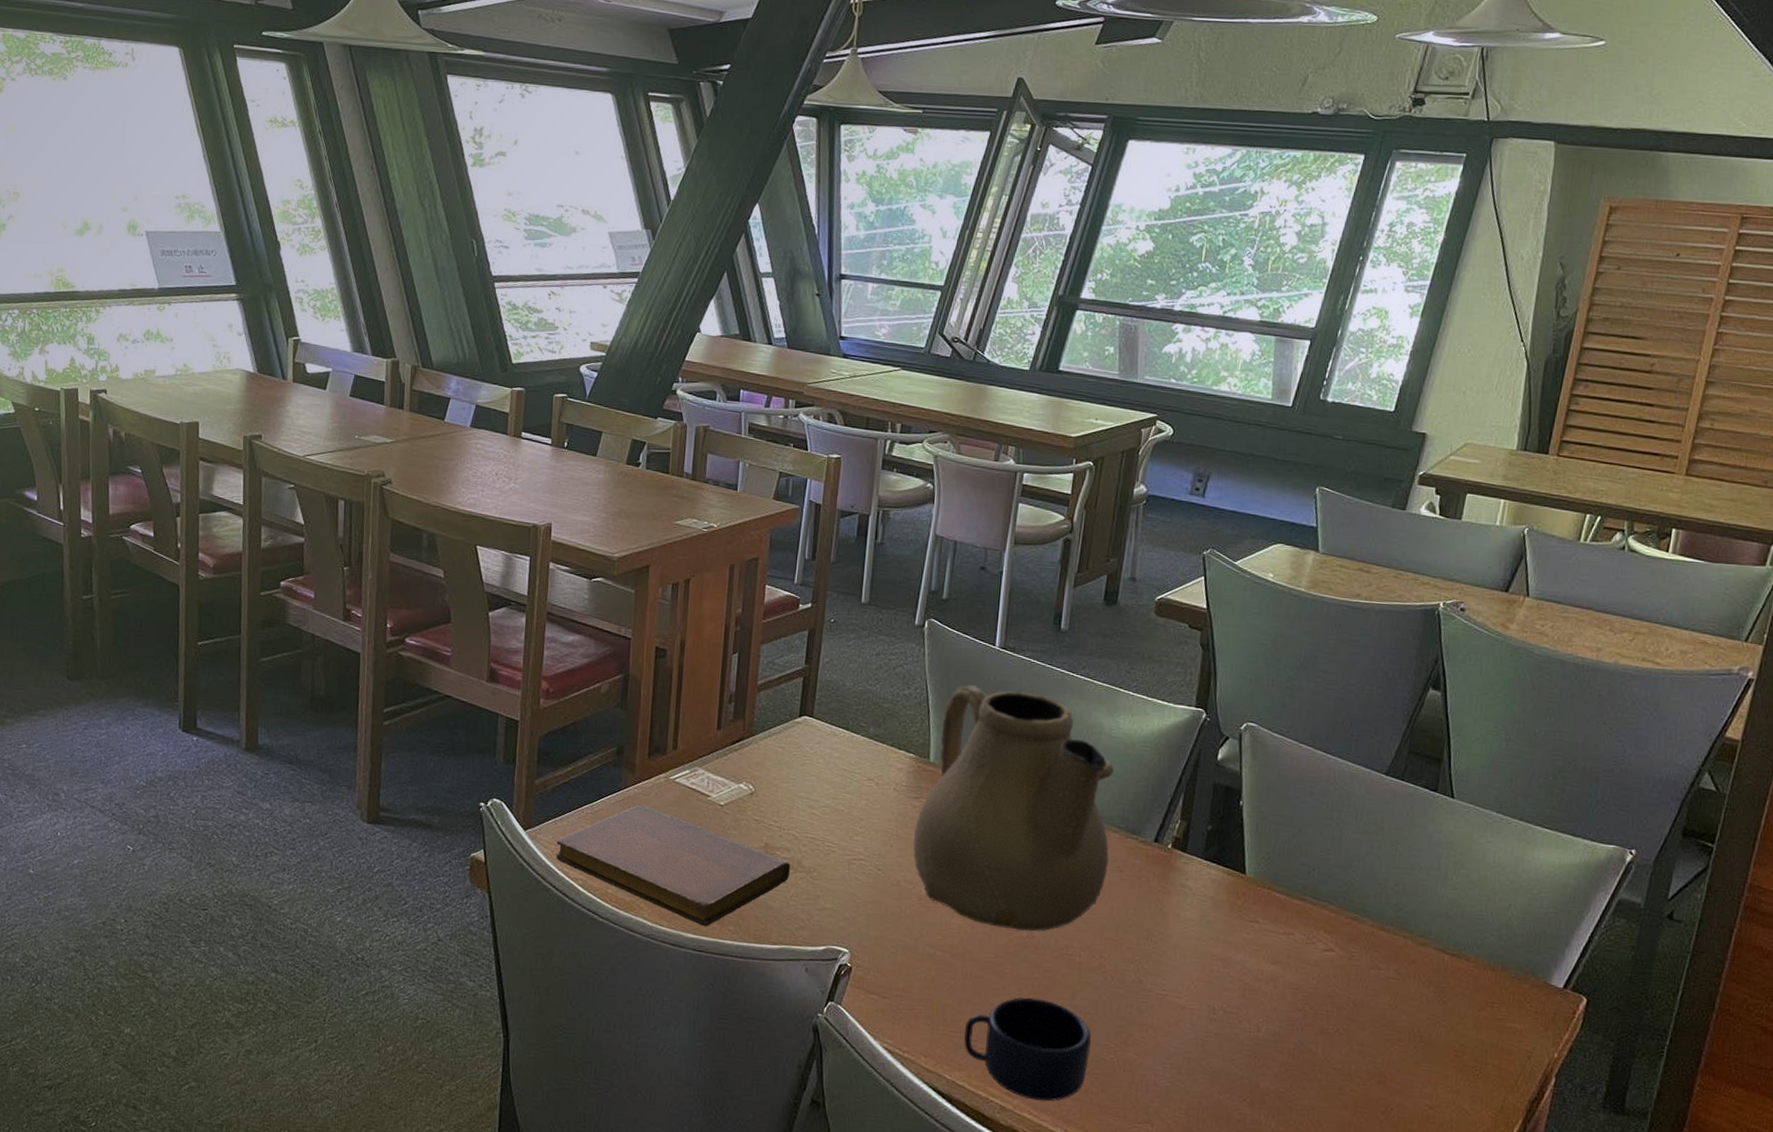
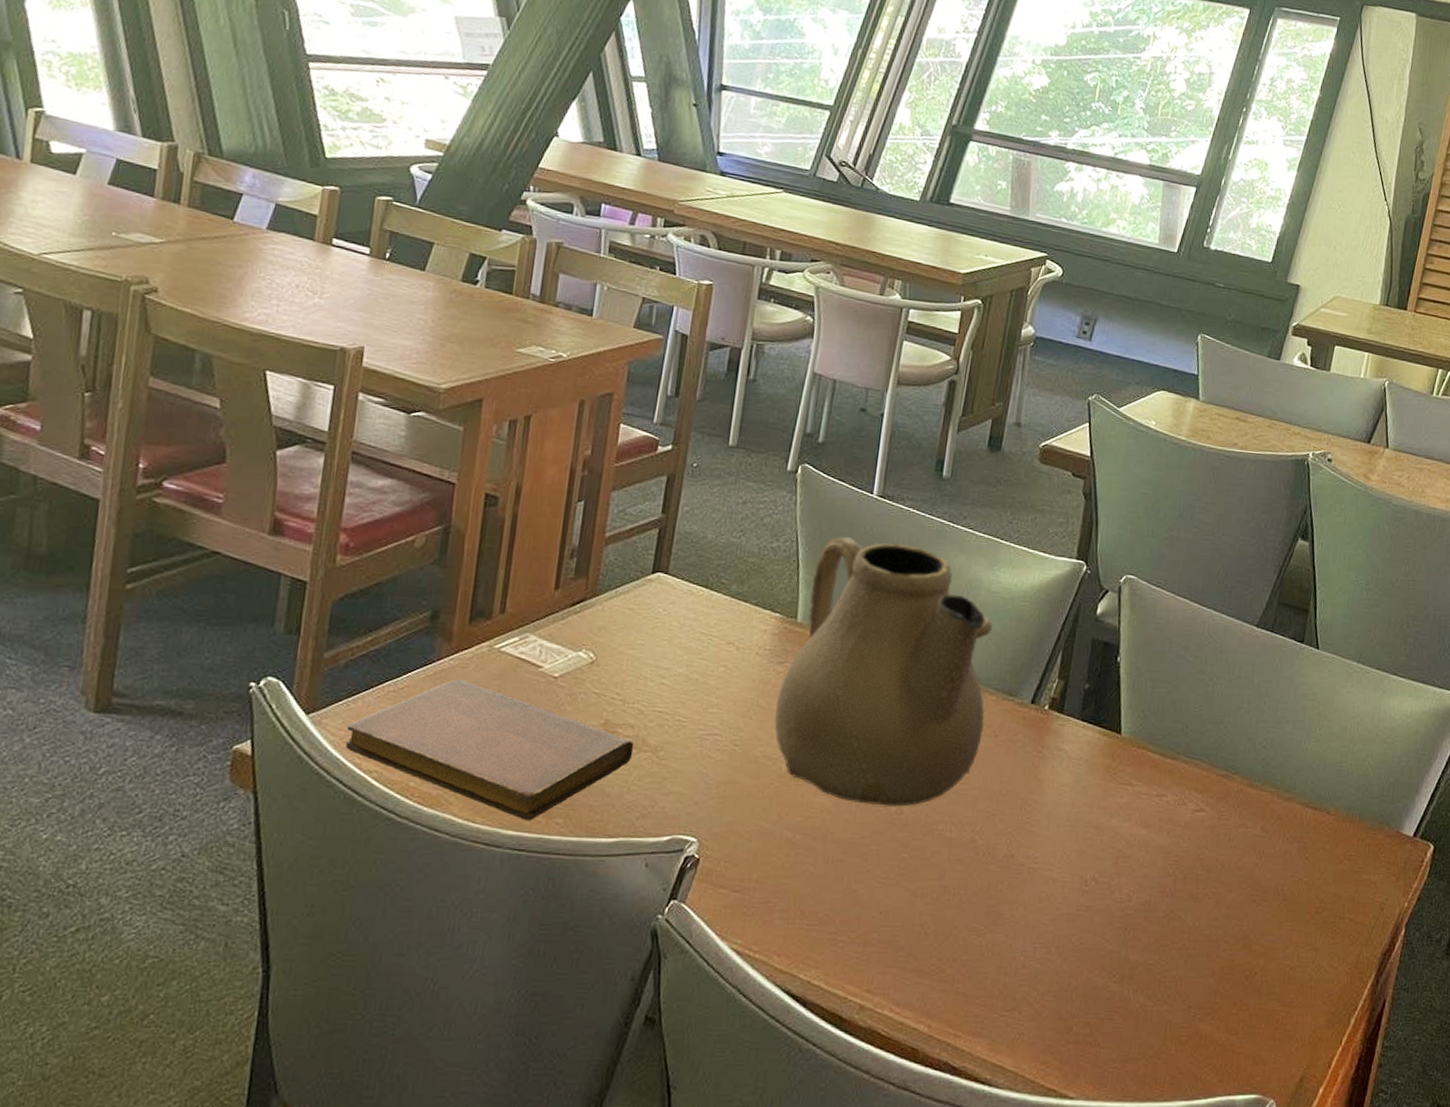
mug: present [964,997,1091,1102] -> none [822,880,960,996]

